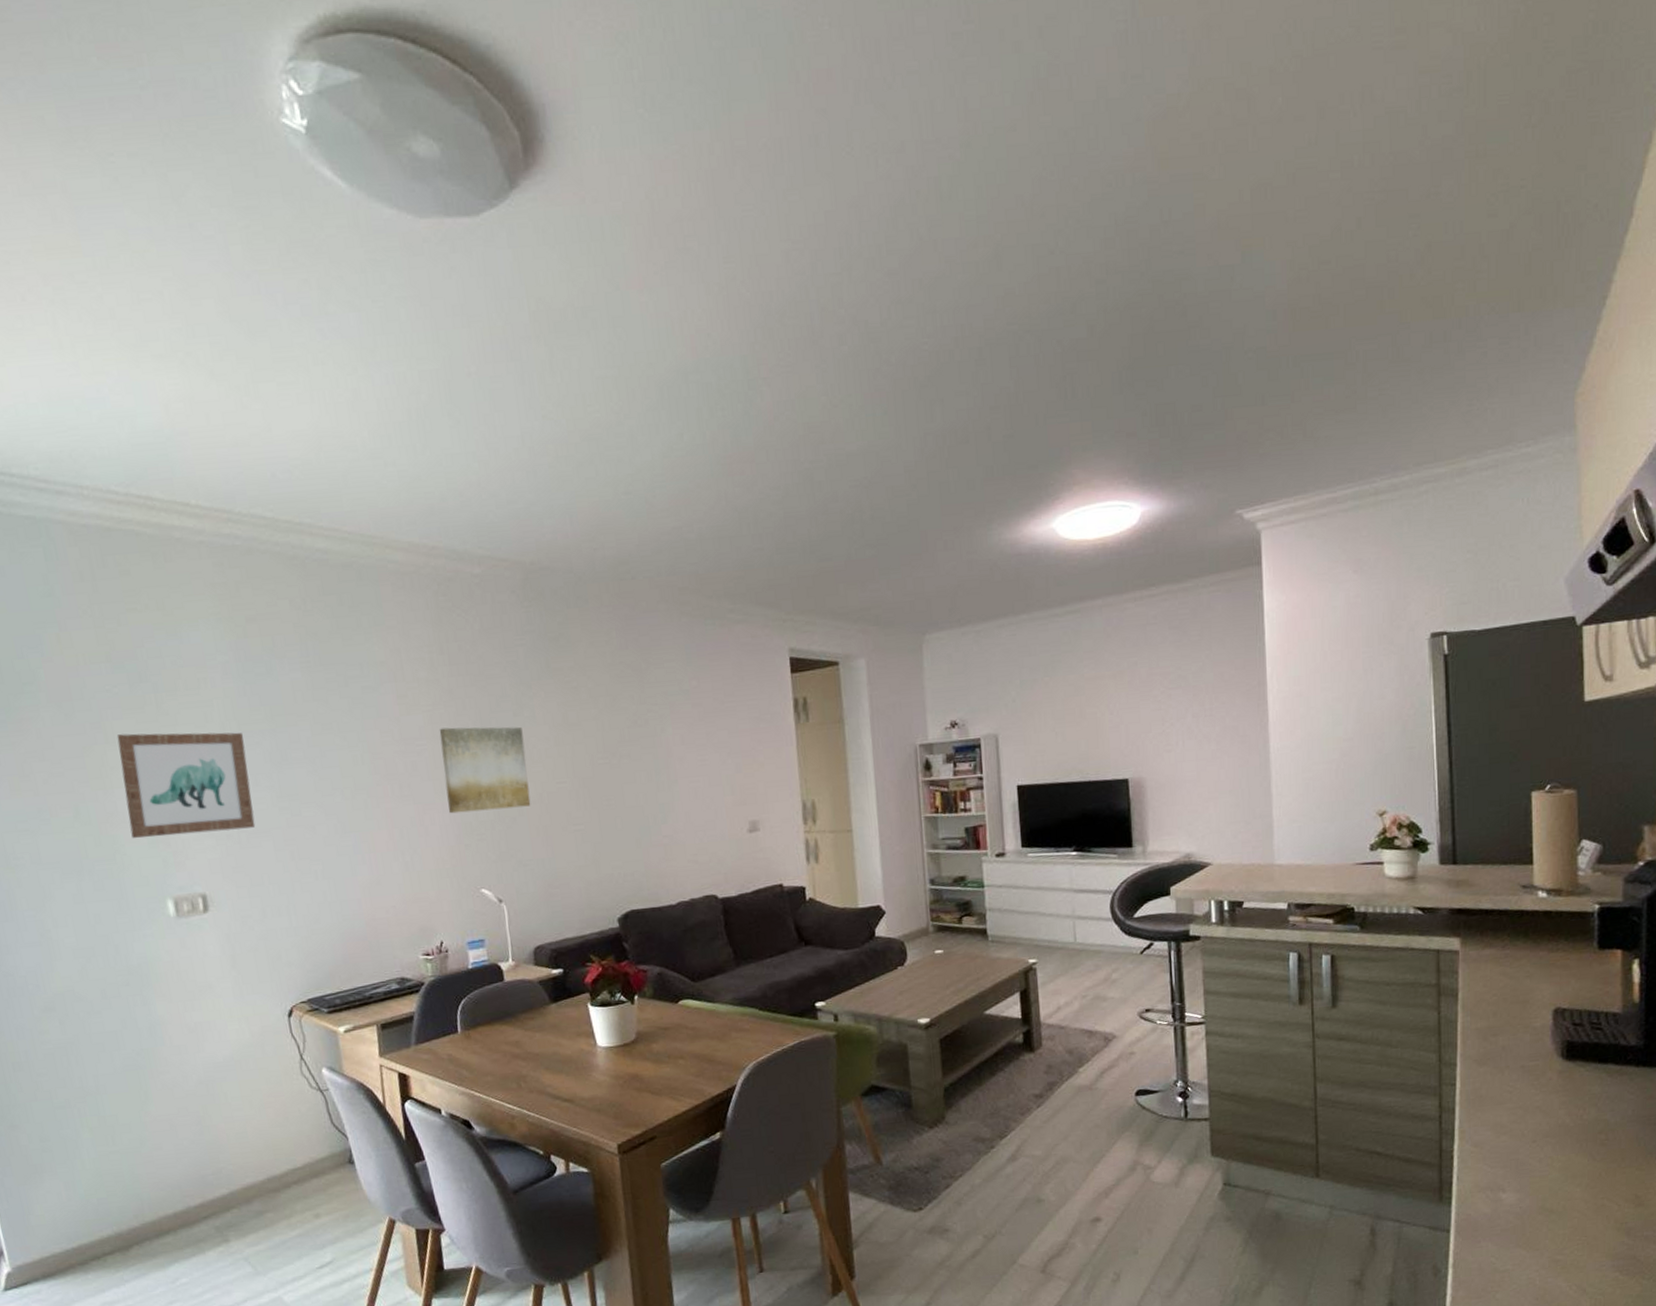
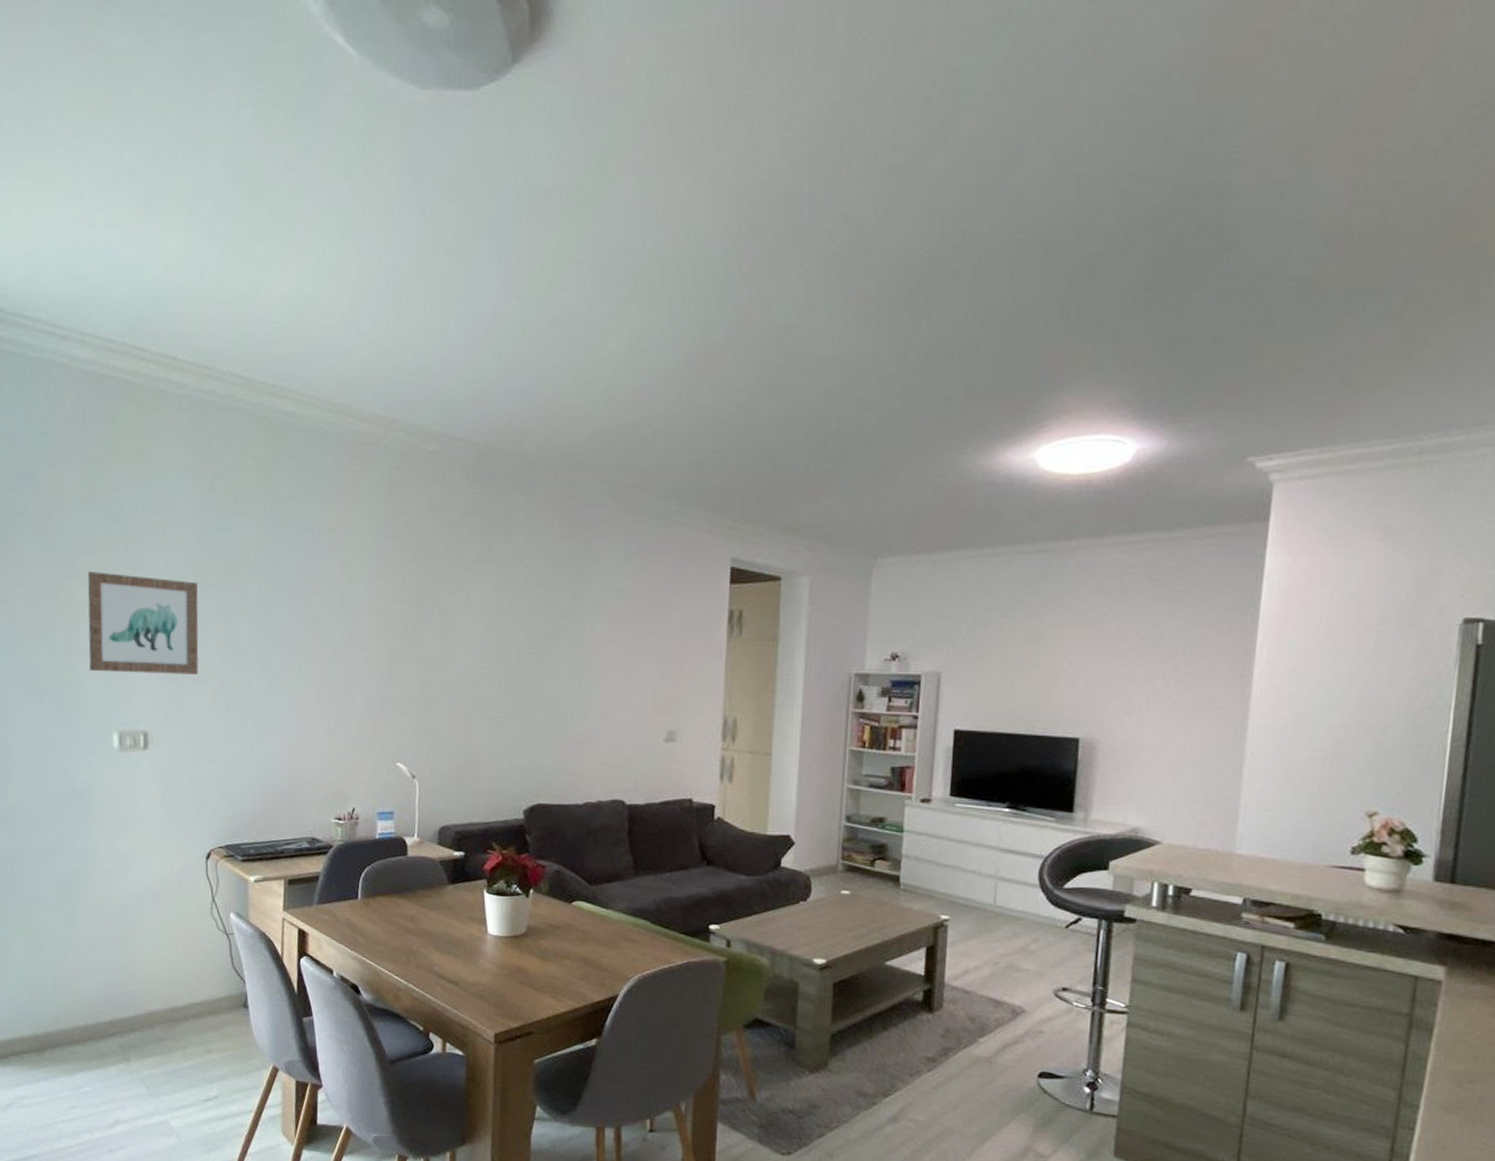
wall art: present [439,726,531,814] -> none [376,600,456,687]

